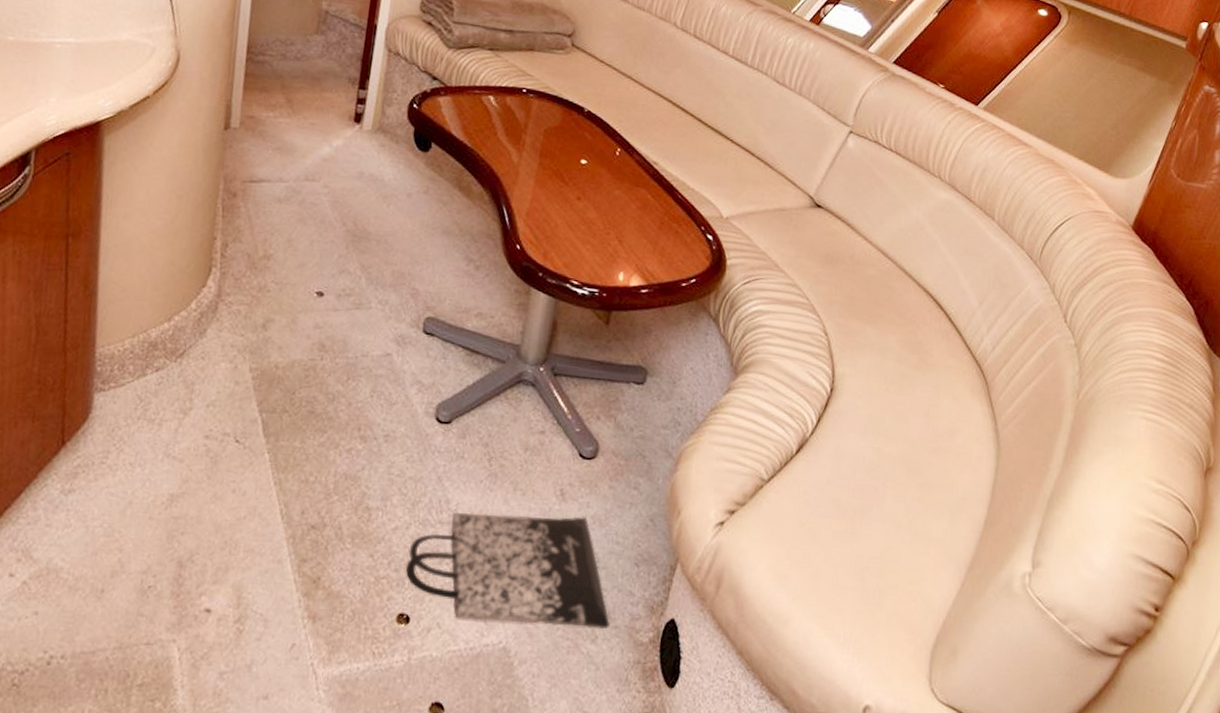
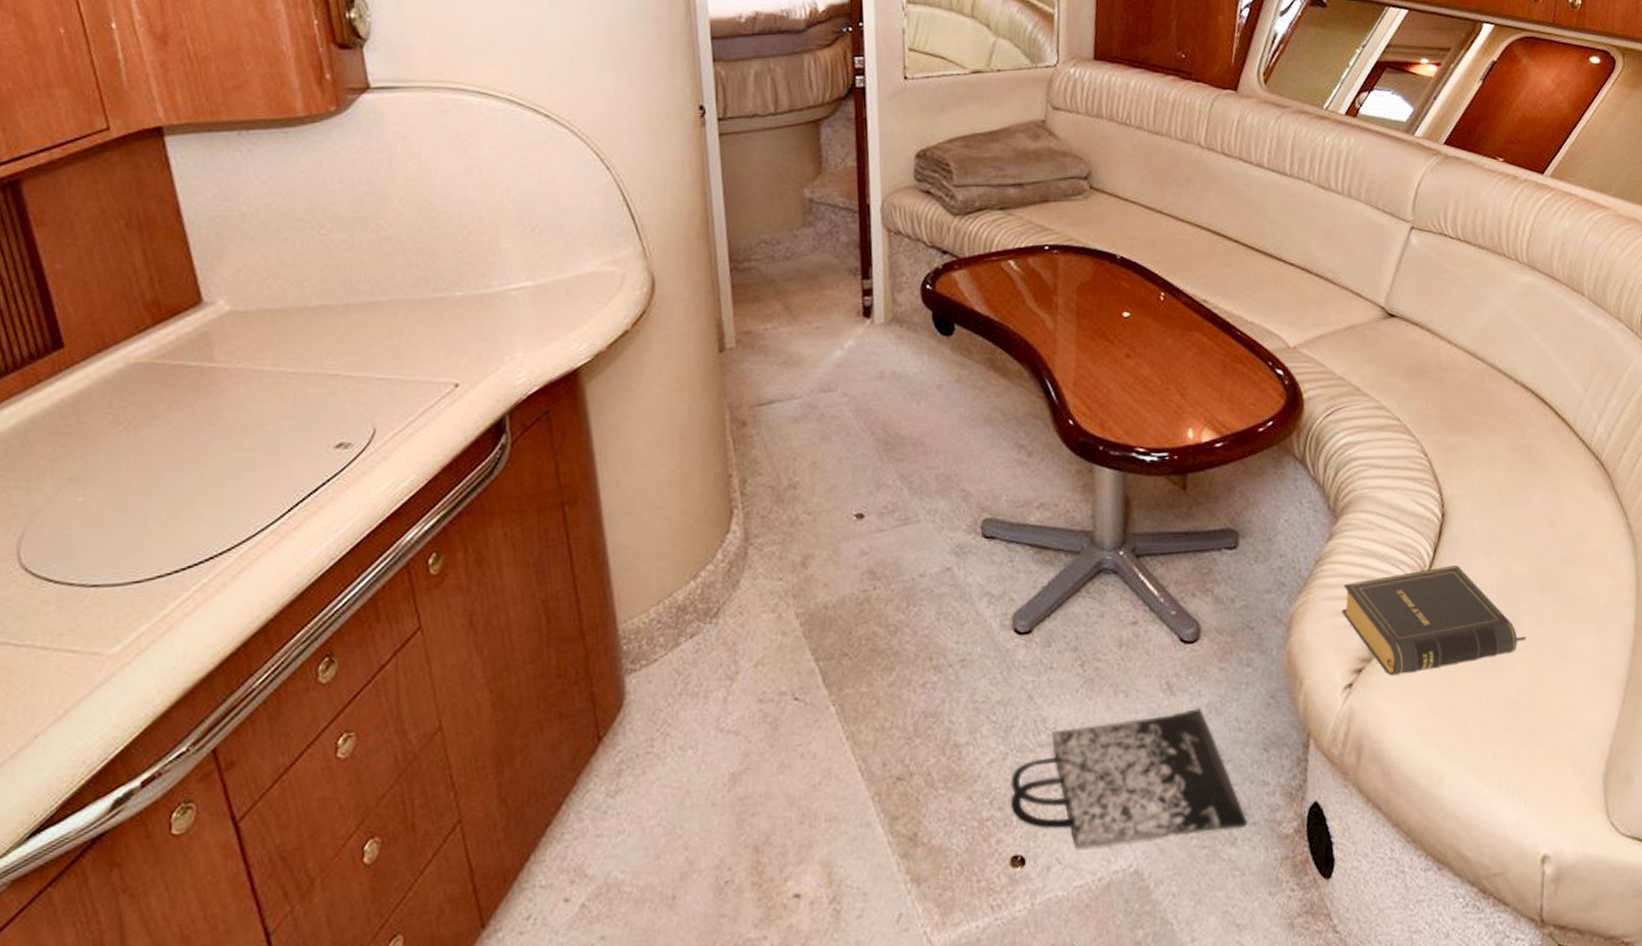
book: none [726,433,886,524] -> present [1342,565,1526,676]

